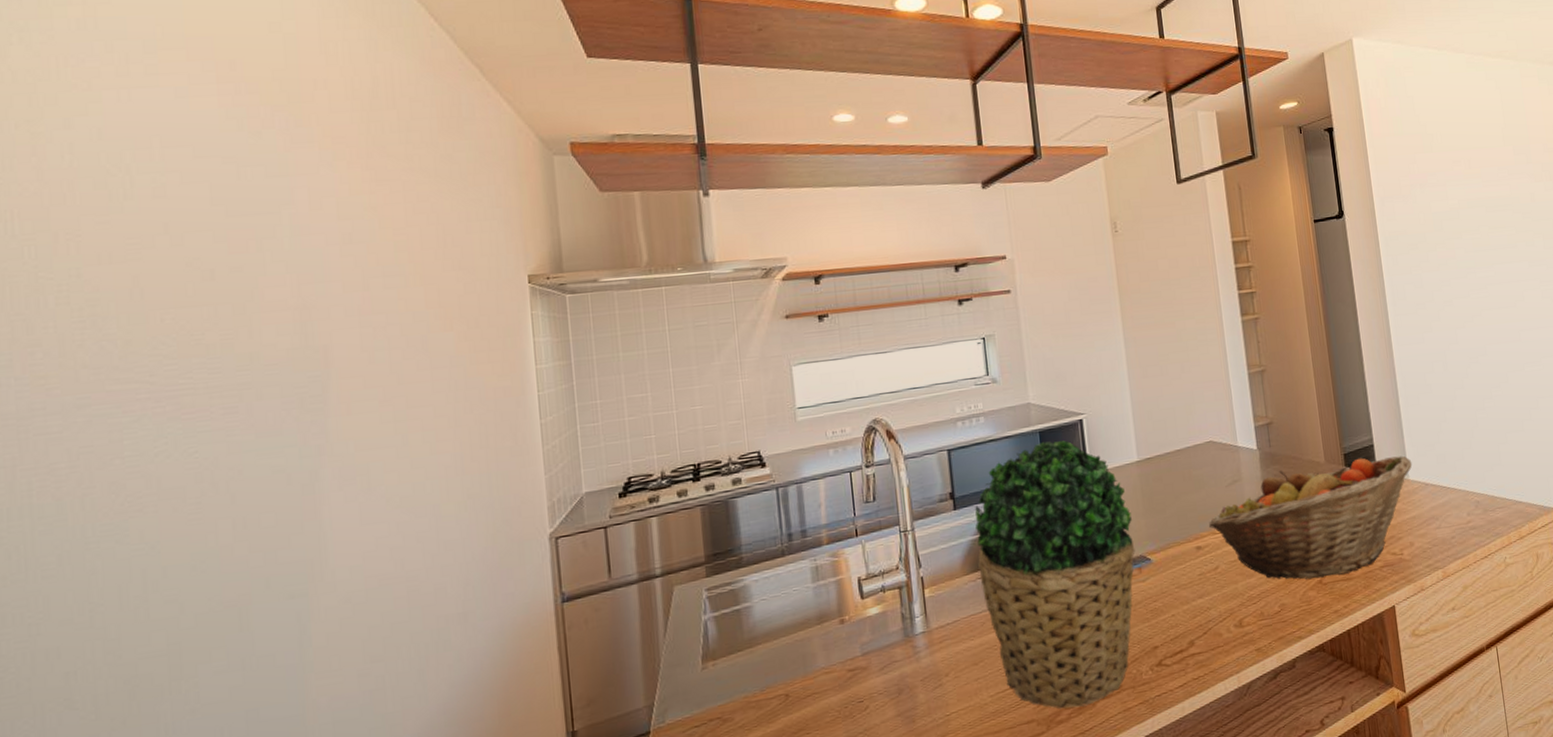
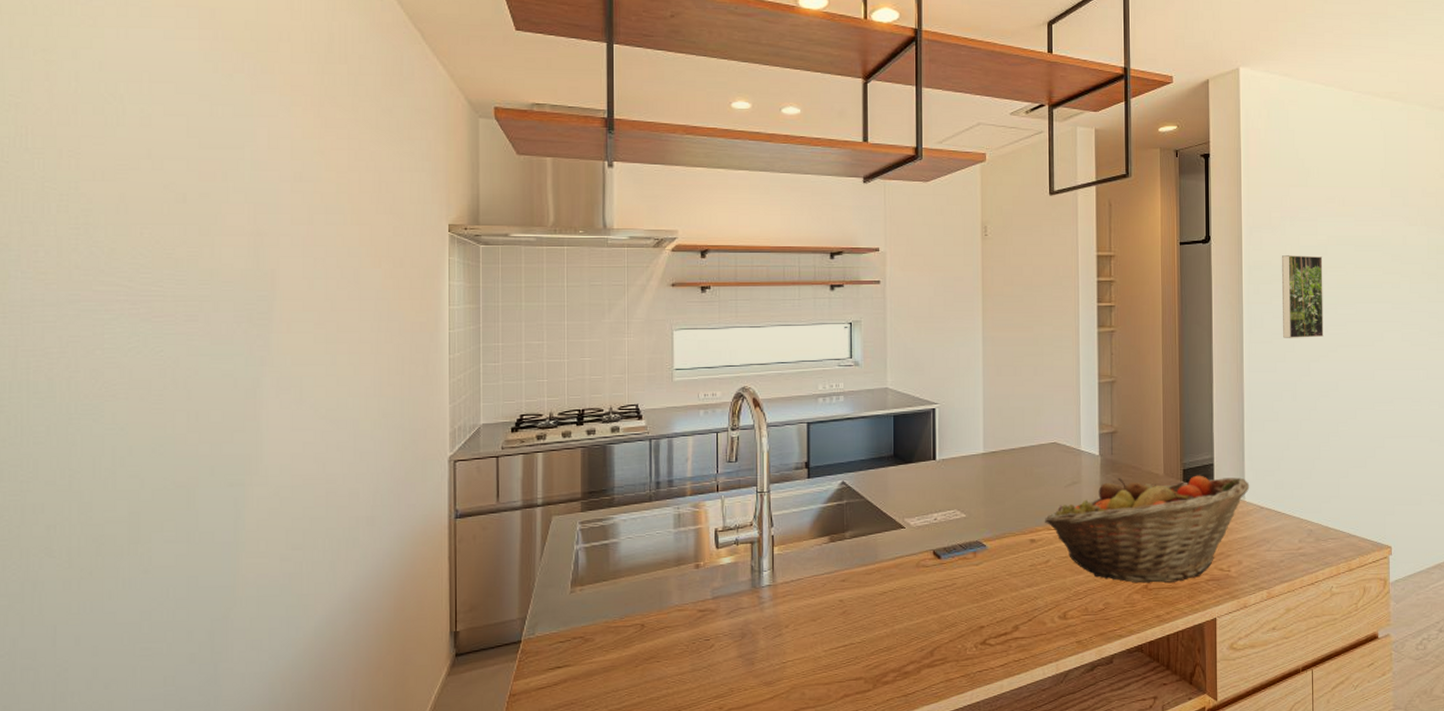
potted plant: present [975,440,1135,709] -> none [825,425,972,672]
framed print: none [1415,221,1466,308] -> present [1281,255,1324,338]

